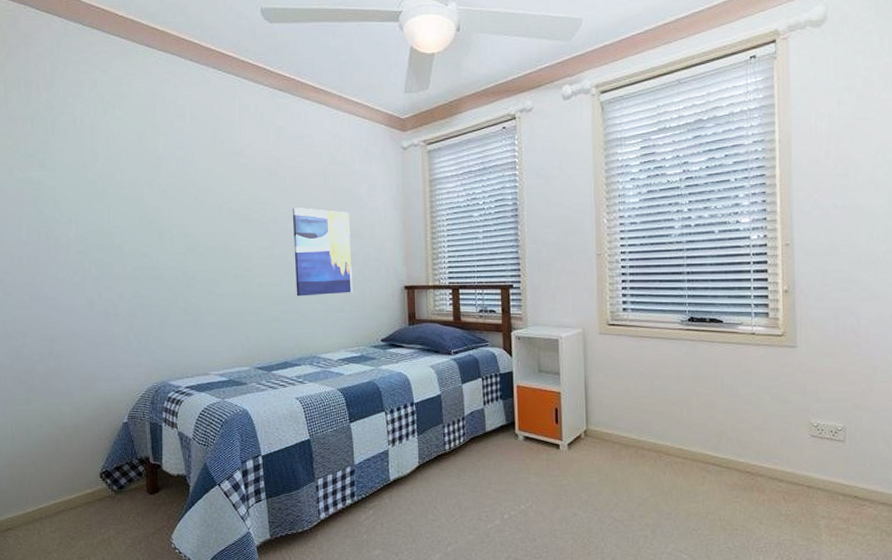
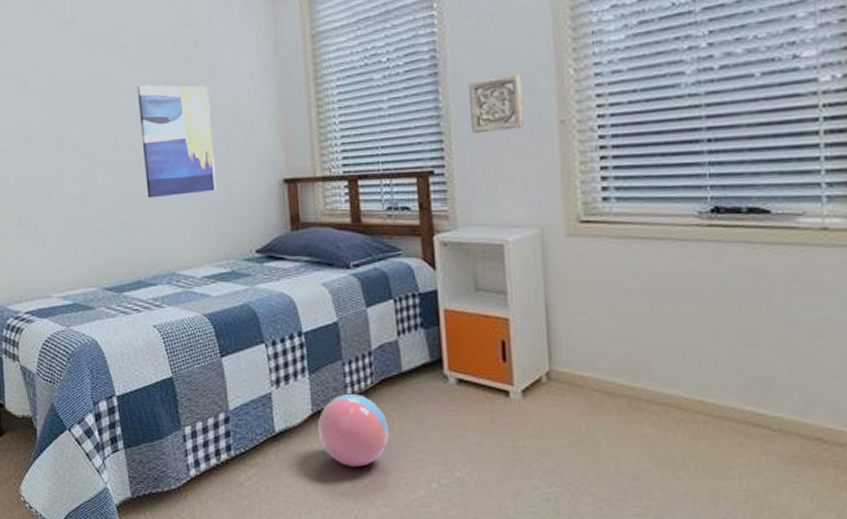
ball: none [422,449,475,505] -> present [317,393,390,467]
wall ornament: none [538,220,574,260] -> present [467,74,524,134]

